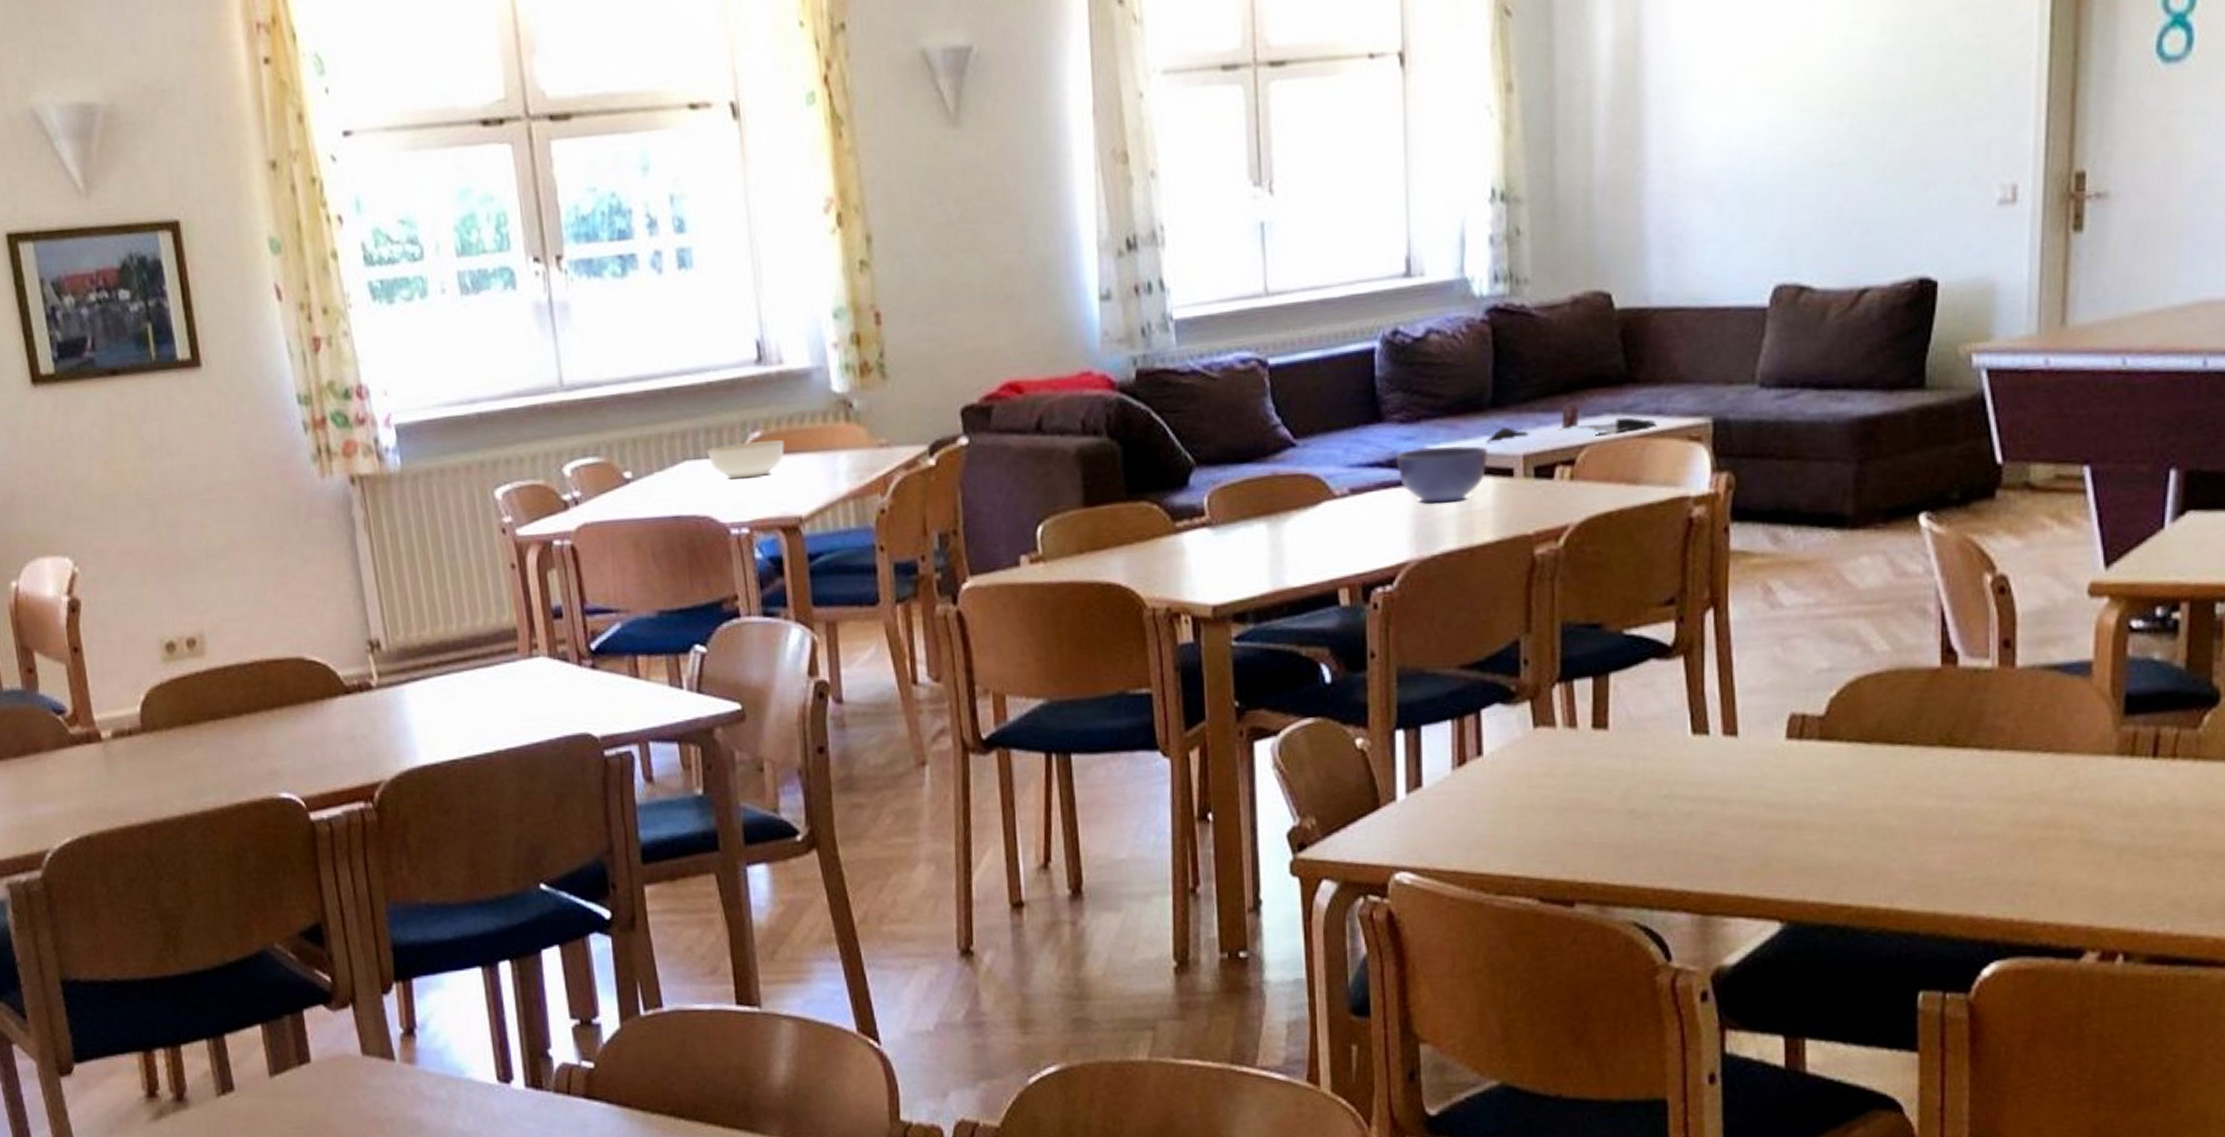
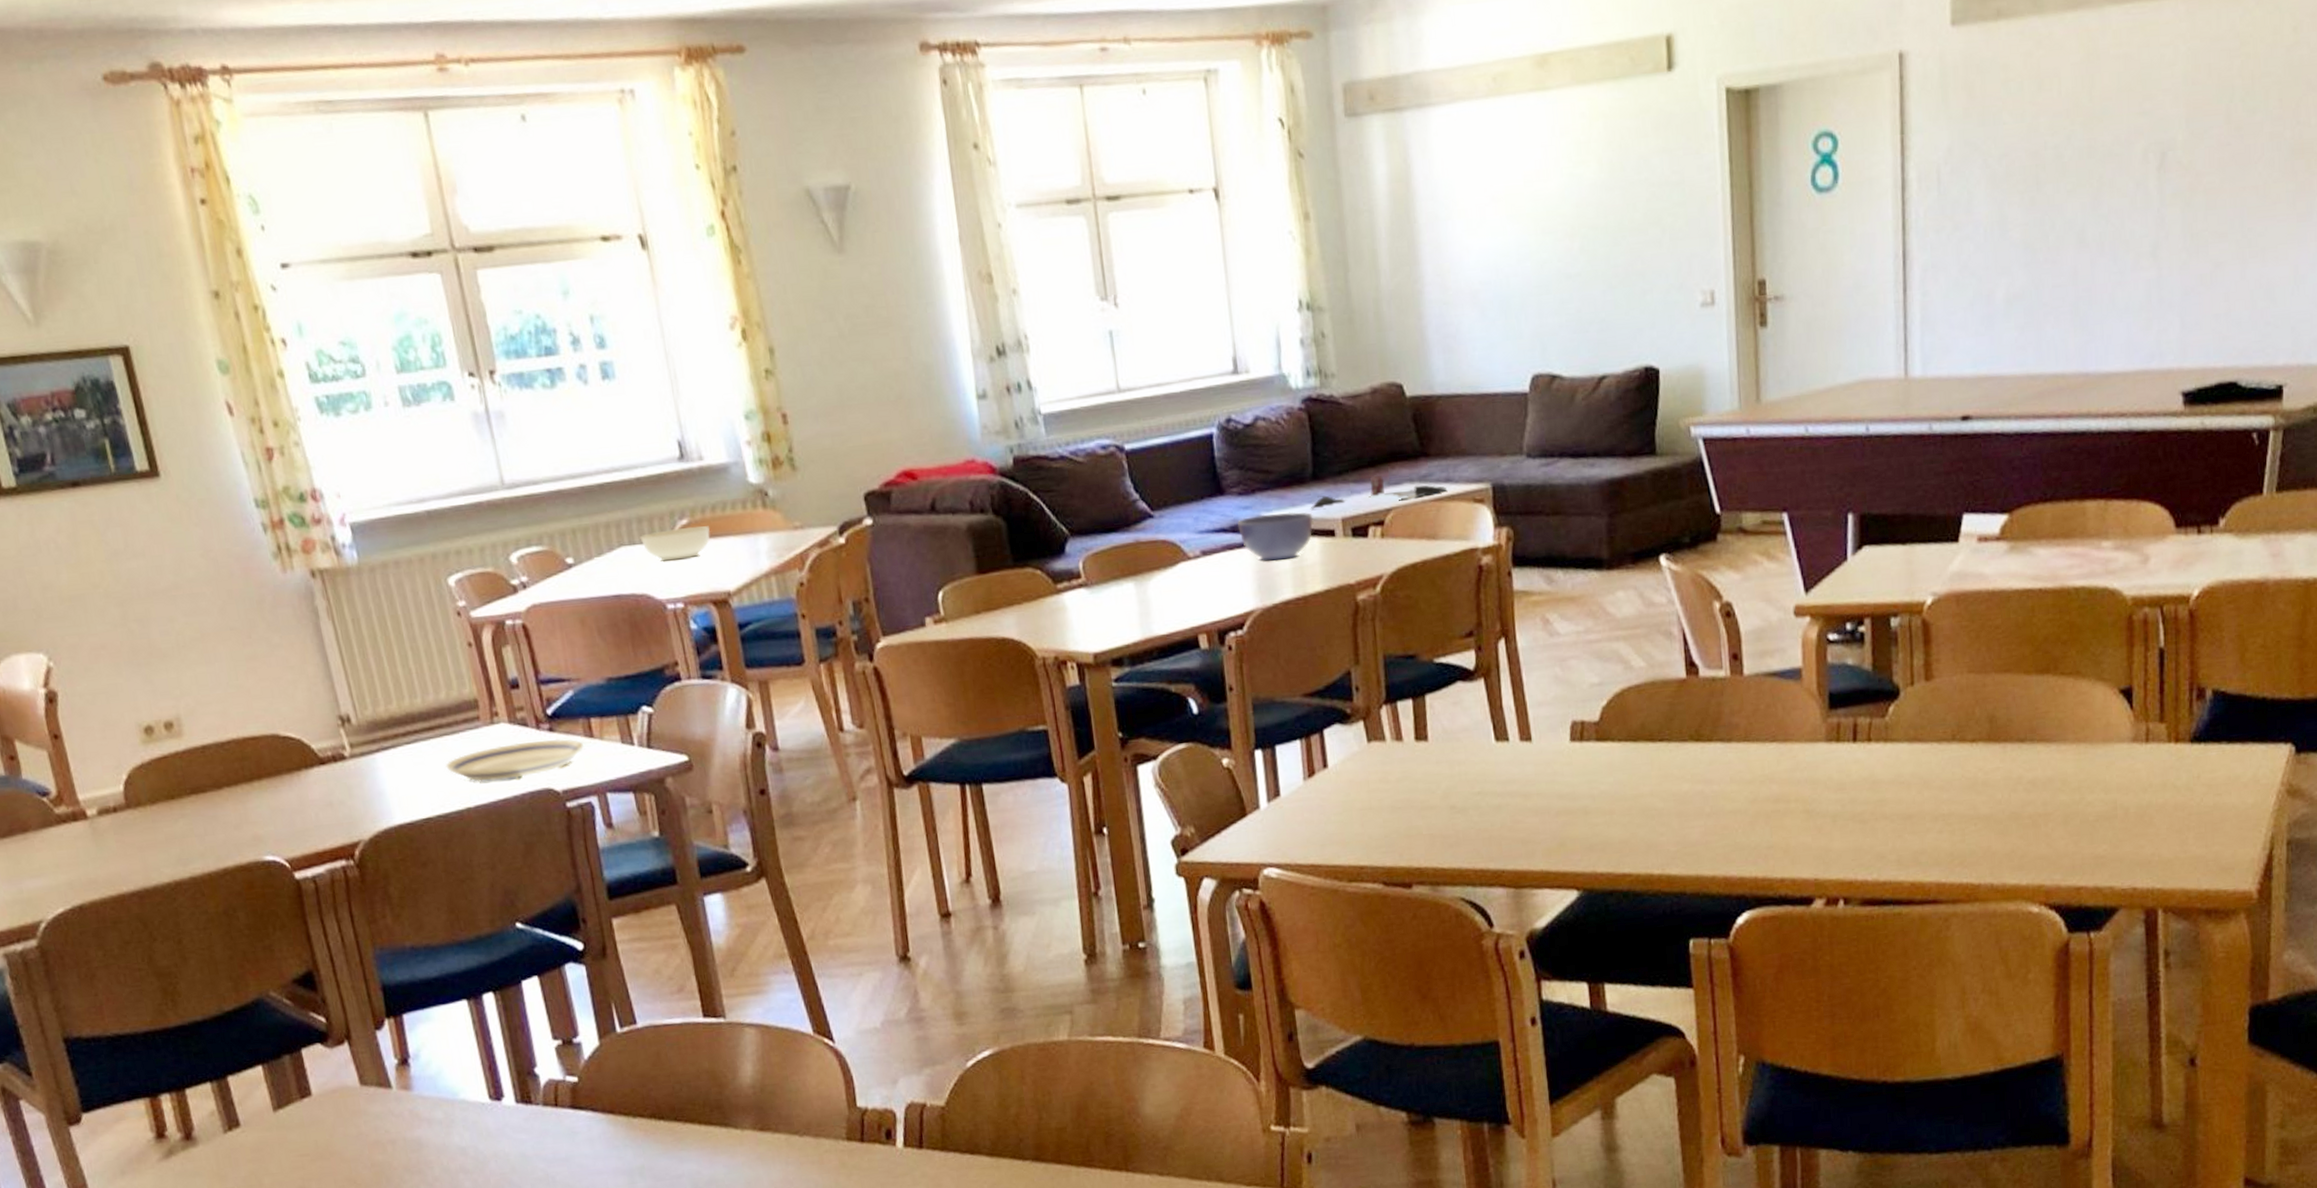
plate: none [477,677,627,722] -> present [446,739,584,782]

